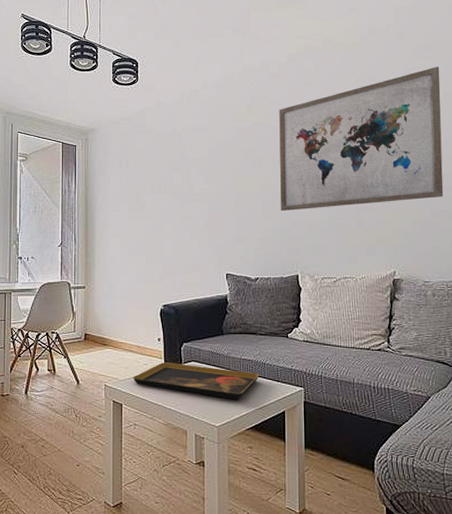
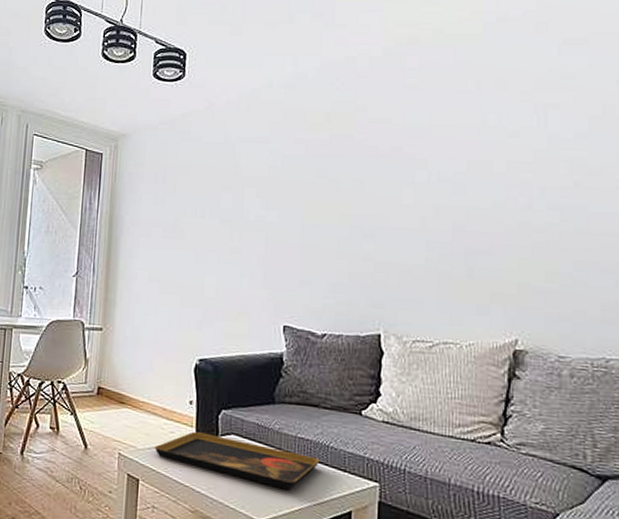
wall art: present [279,67,444,212] -> none [362,68,597,251]

